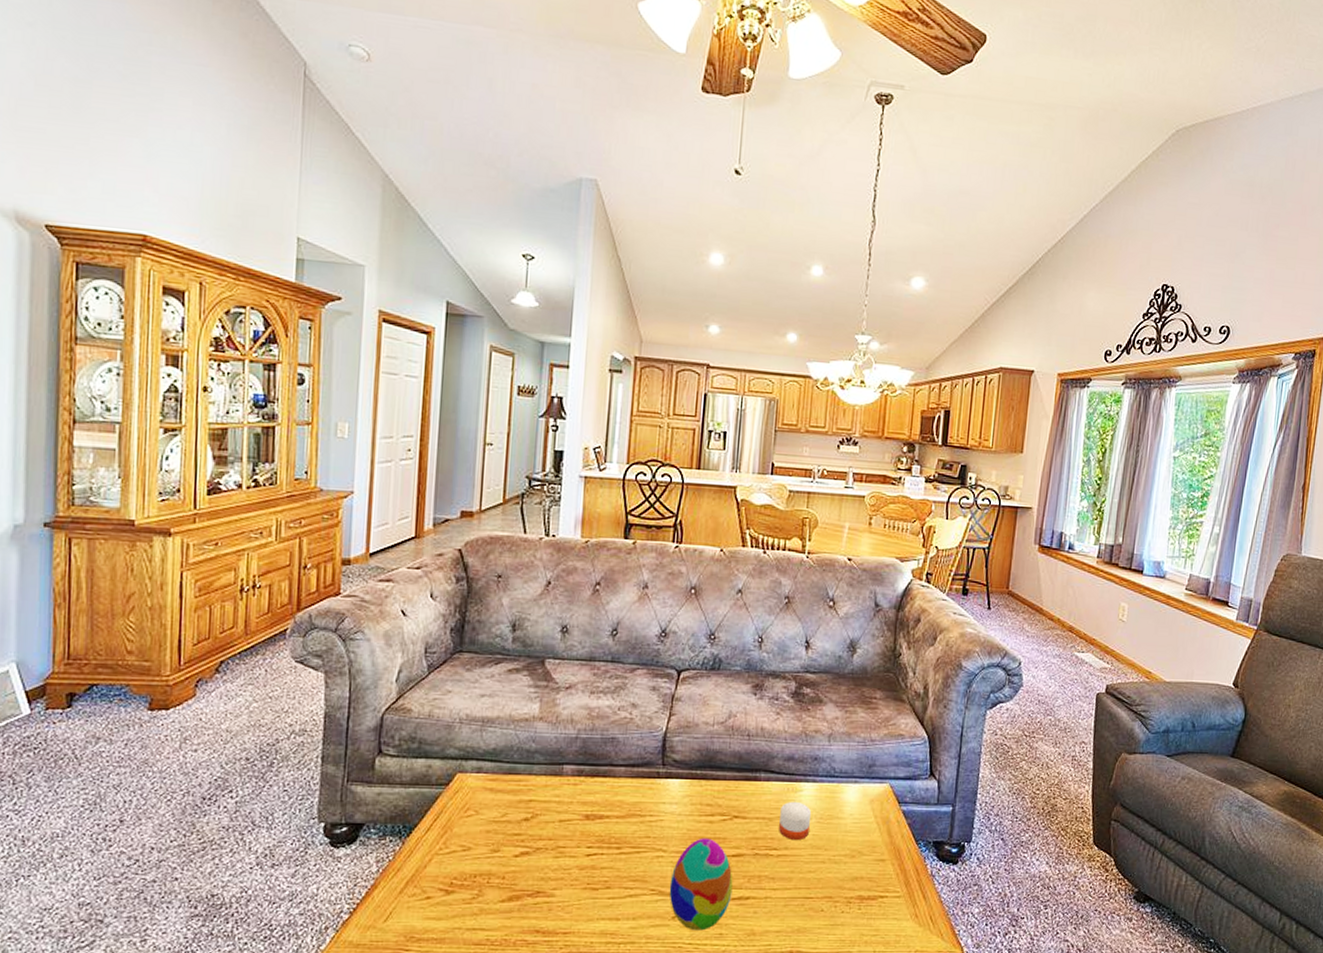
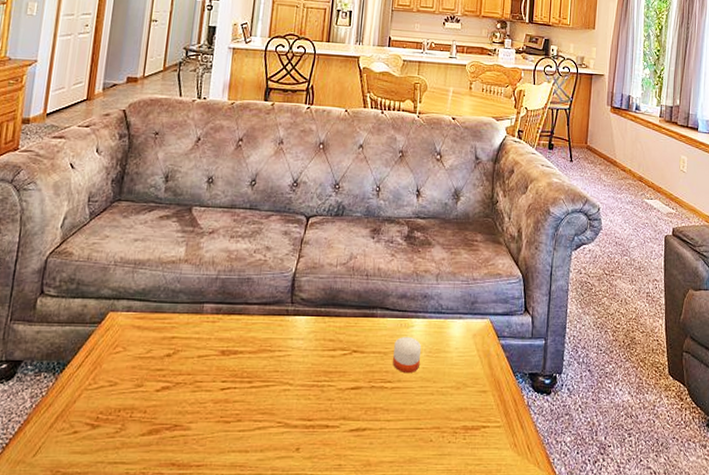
decorative egg: present [669,838,733,931] -> none [294,371,352,462]

